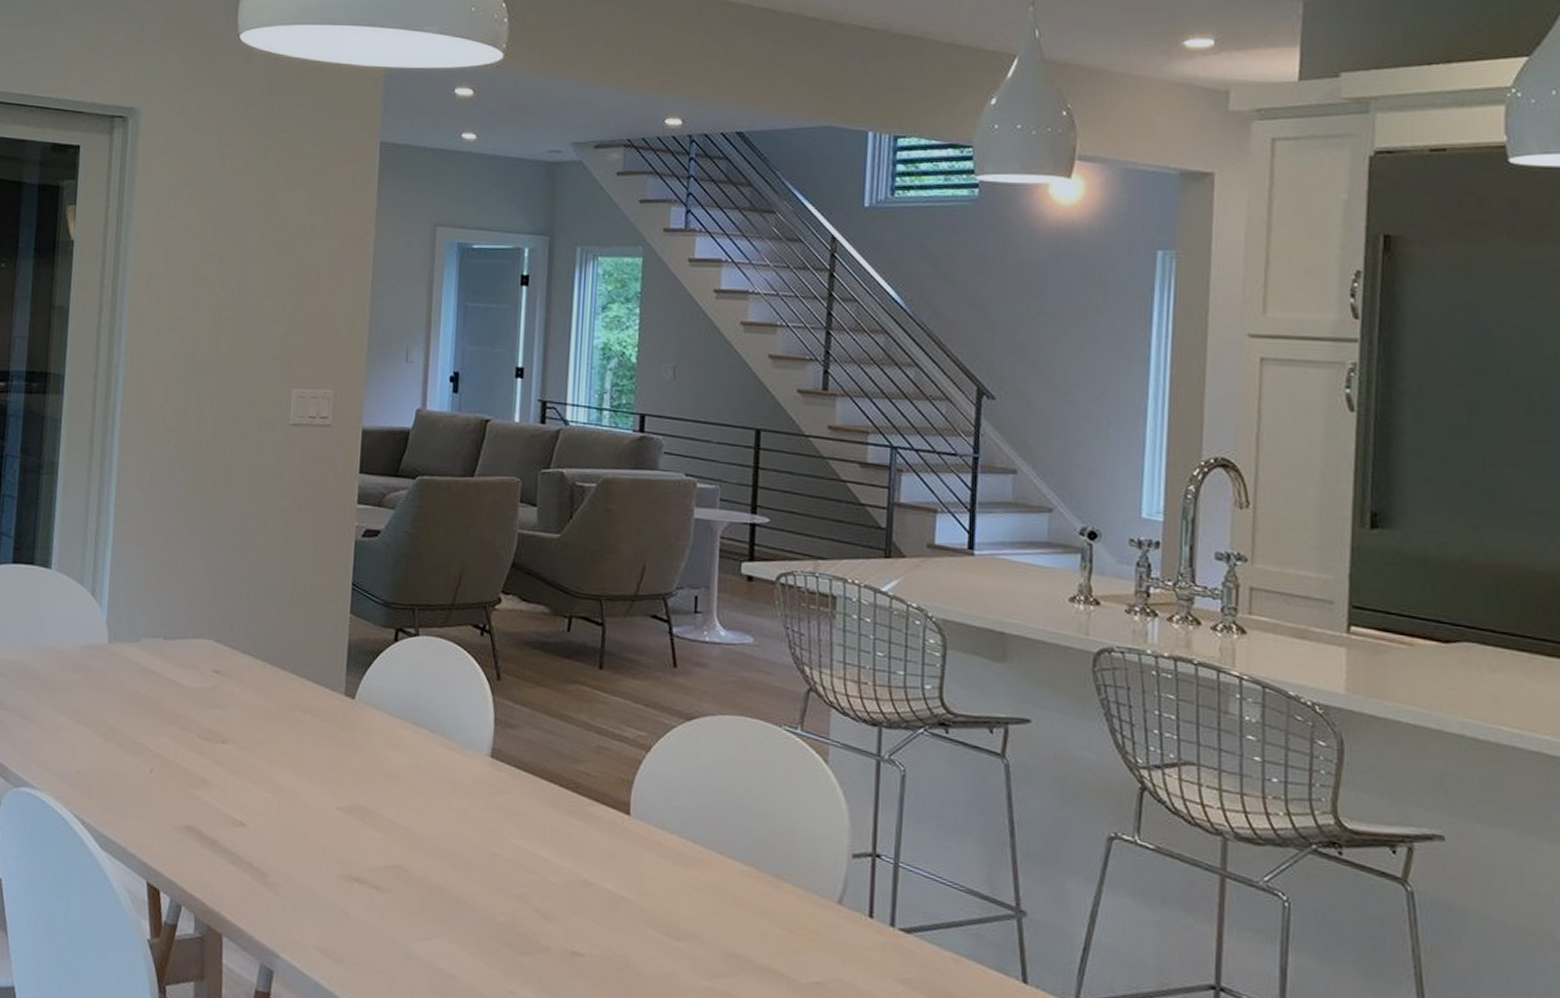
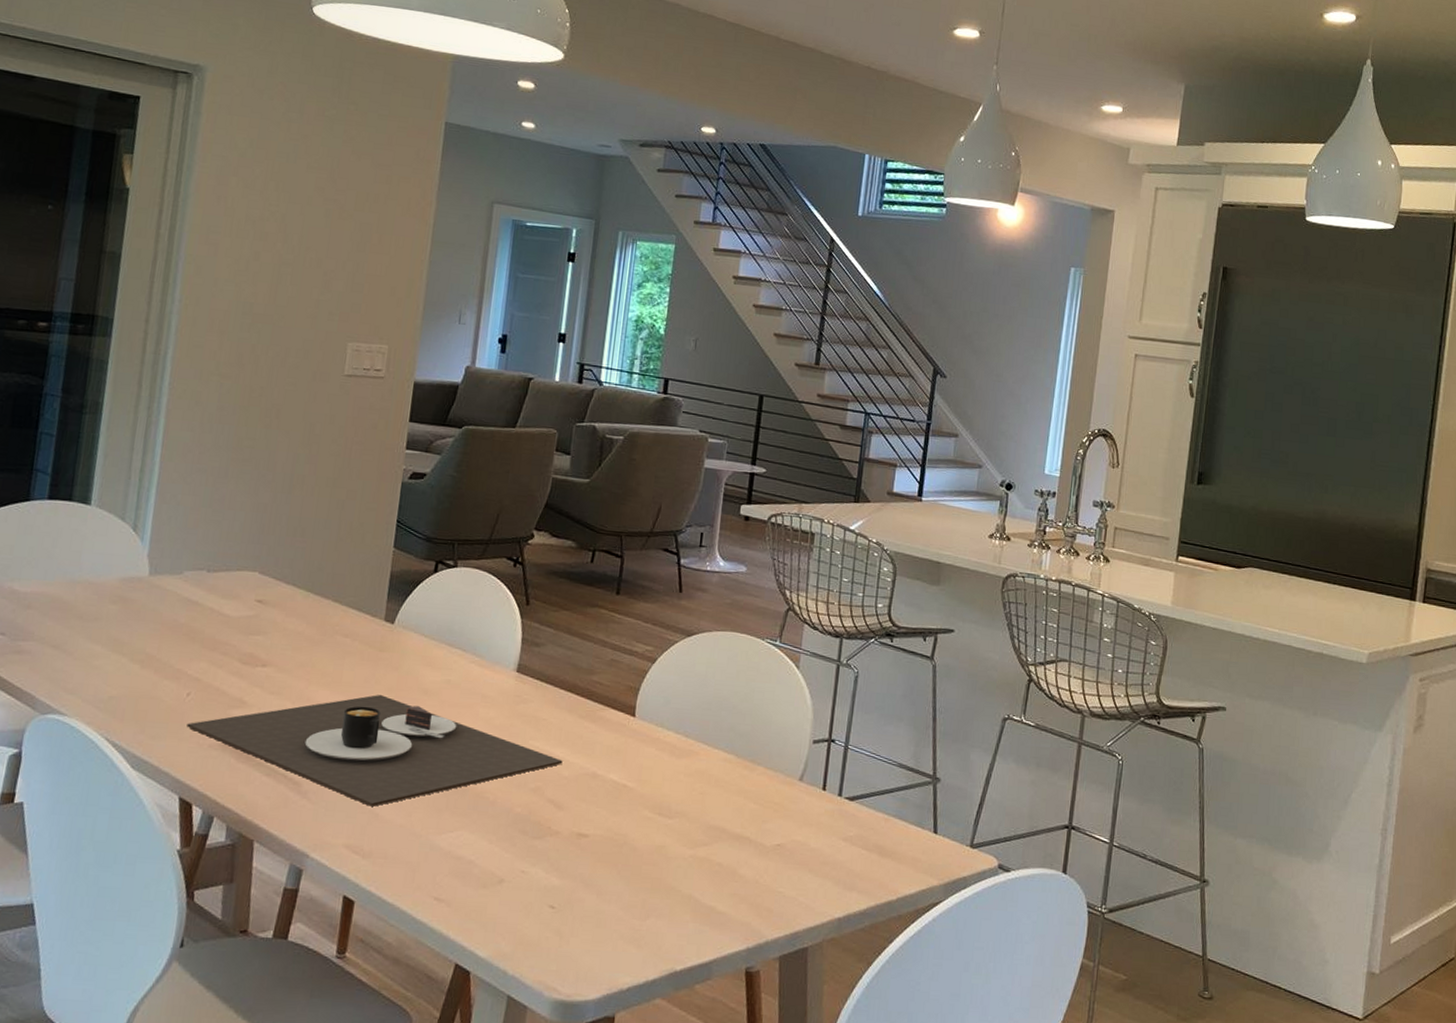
place setting: none [151,778,549,905] -> present [187,695,563,807]

